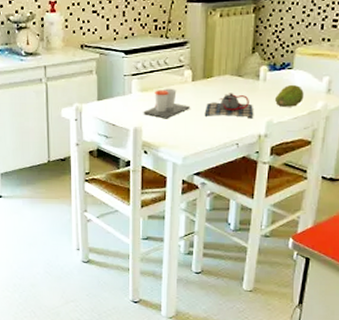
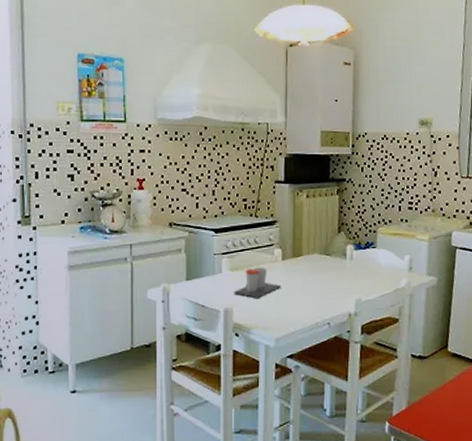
teapot: present [204,93,253,119] -> none [295,271,342,297]
fruit: present [275,84,304,107] -> none [362,262,388,285]

